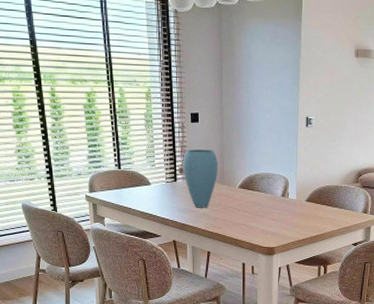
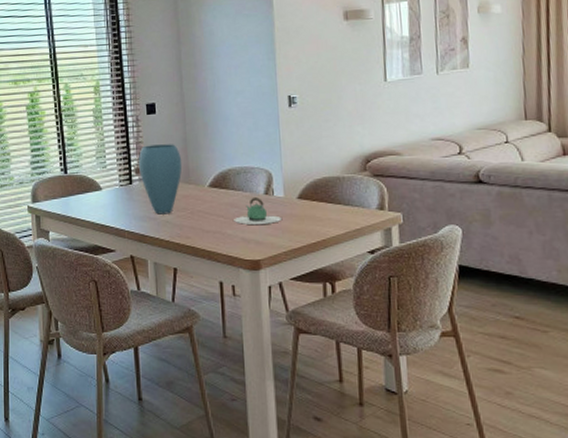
teapot: none [257,199,292,220] -> present [234,197,281,224]

